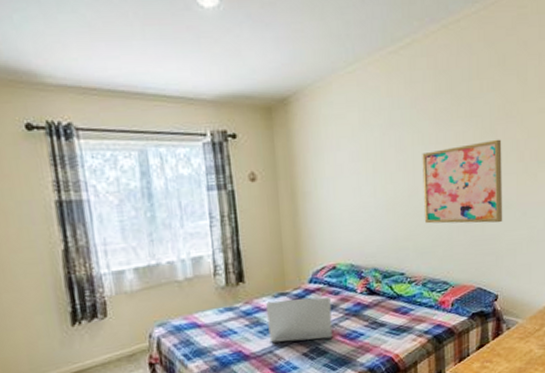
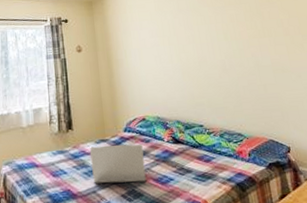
wall art: present [422,139,503,224] -> none [206,19,282,84]

